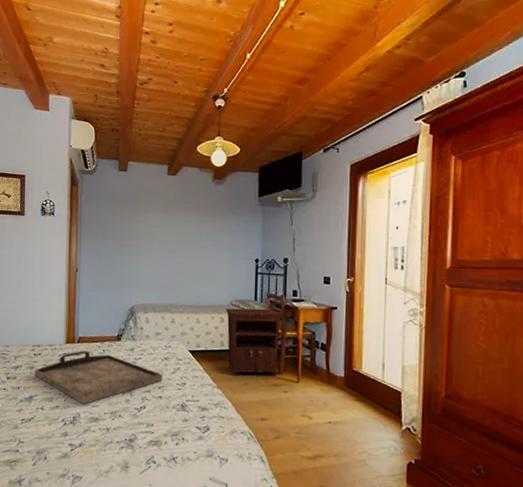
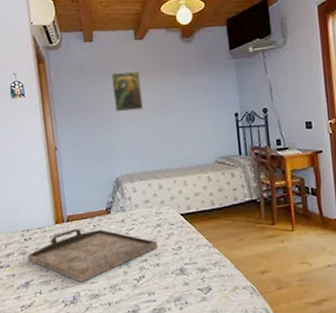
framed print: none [139,203,169,244] -> present [110,71,143,113]
nightstand: present [225,308,283,377] -> none [211,161,271,234]

